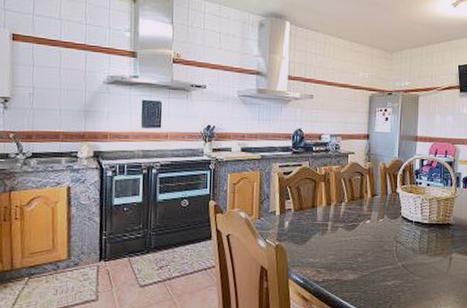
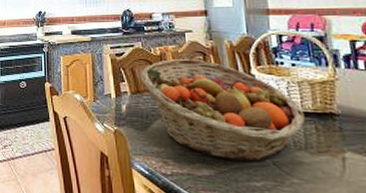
fruit basket: none [304,178,430,266] -> present [140,58,305,162]

